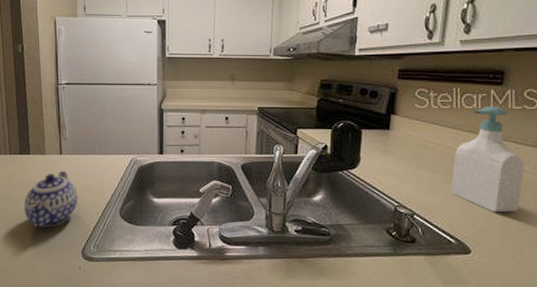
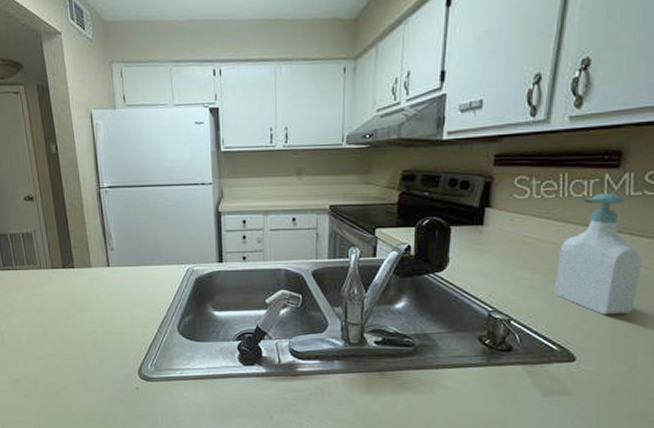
teapot: present [24,171,78,228] -> none [71,285,131,348]

